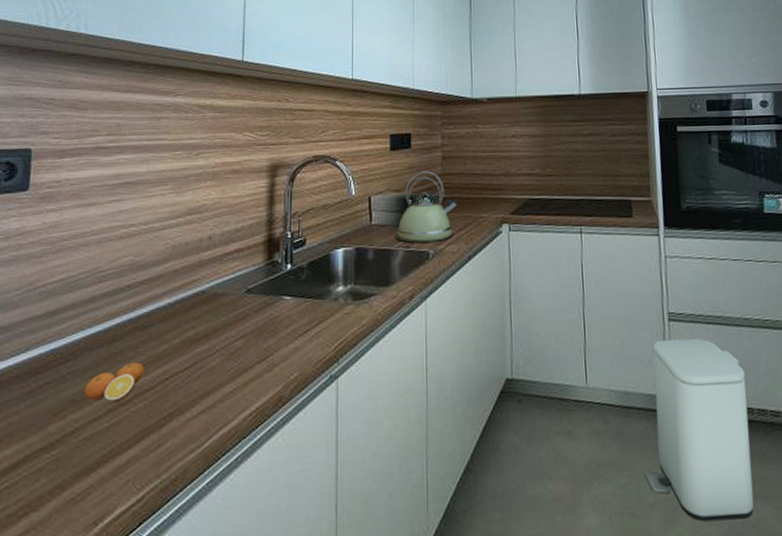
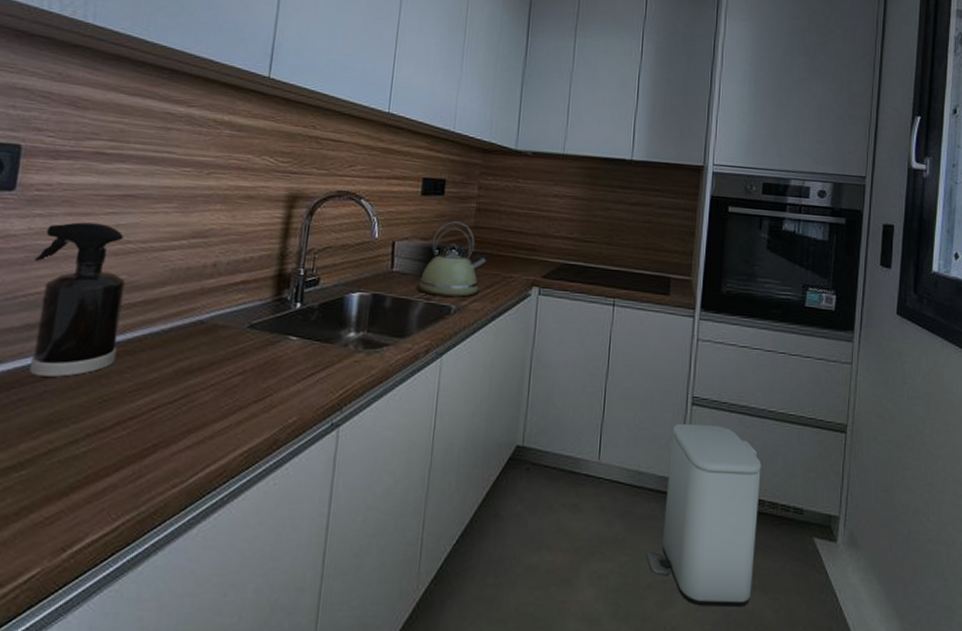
spray bottle: none [49,211,132,359] -> present [29,222,126,377]
orange: present [84,362,145,402] -> none [61,387,131,427]

